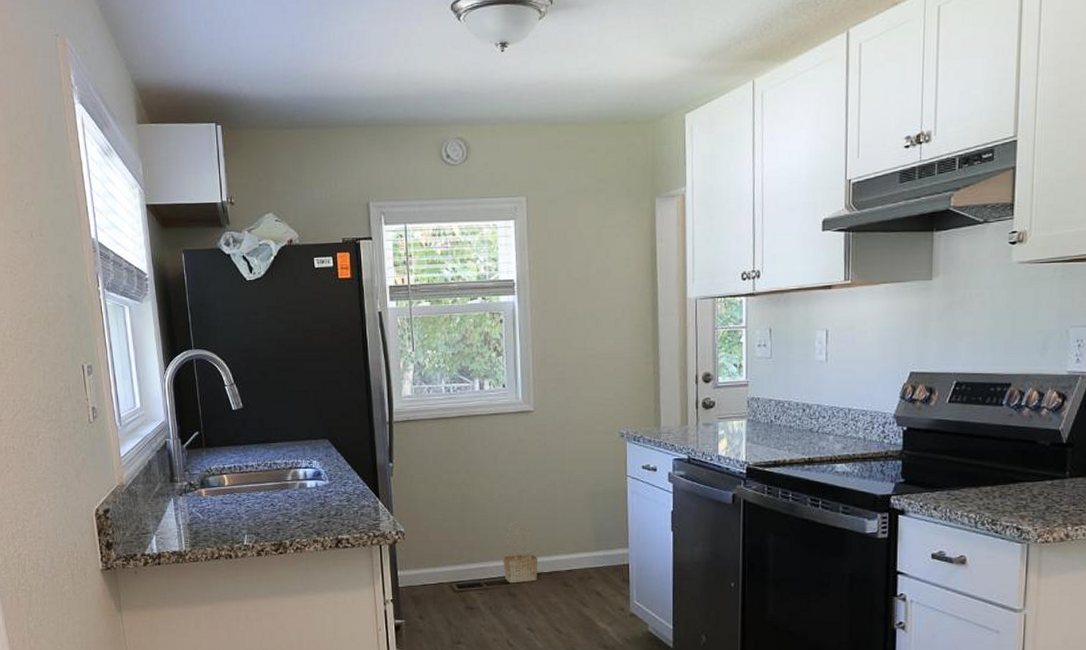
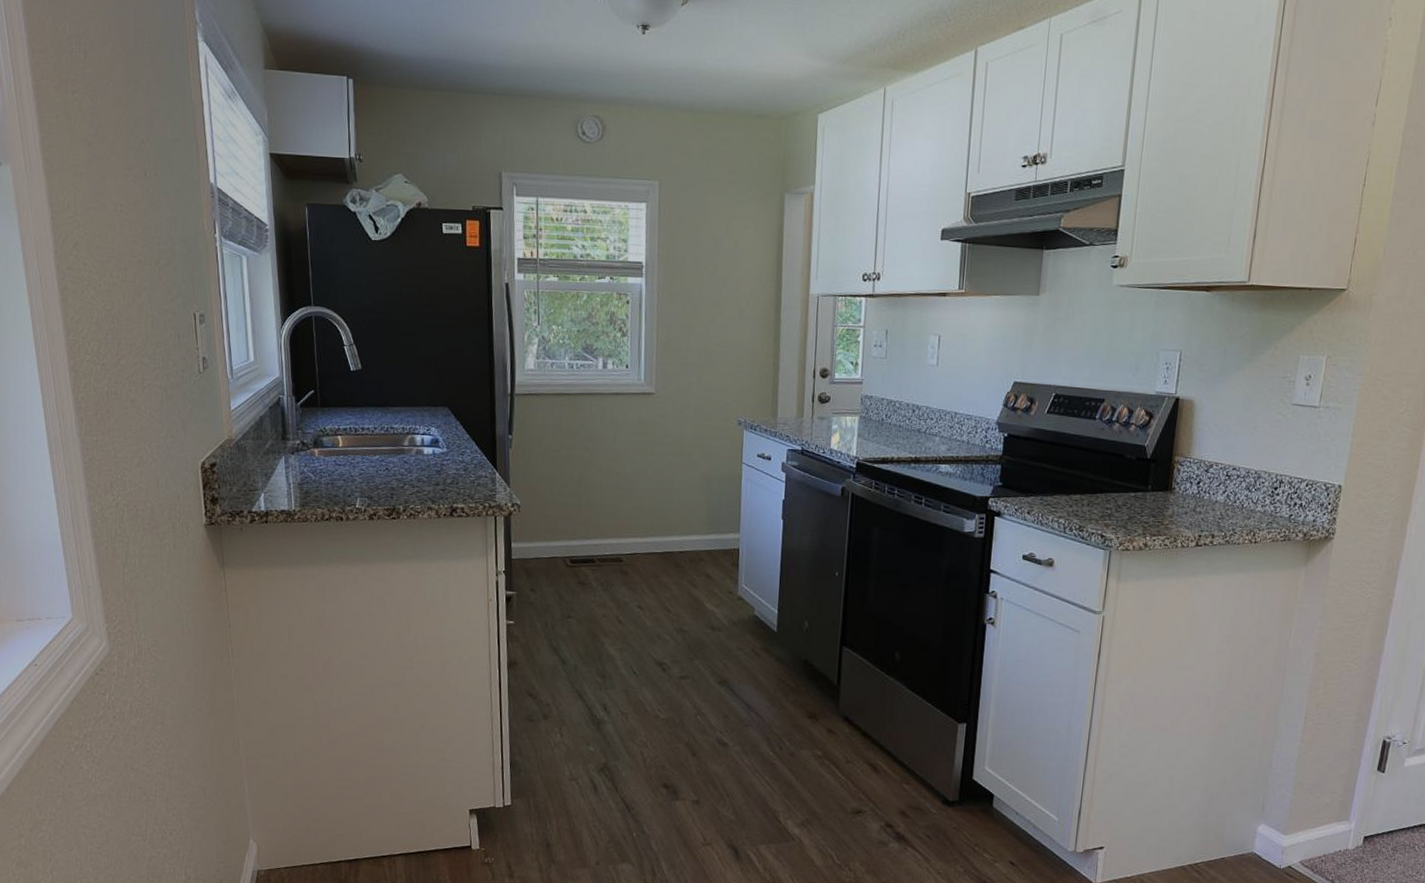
basket: present [503,522,538,583] -> none [617,501,652,562]

